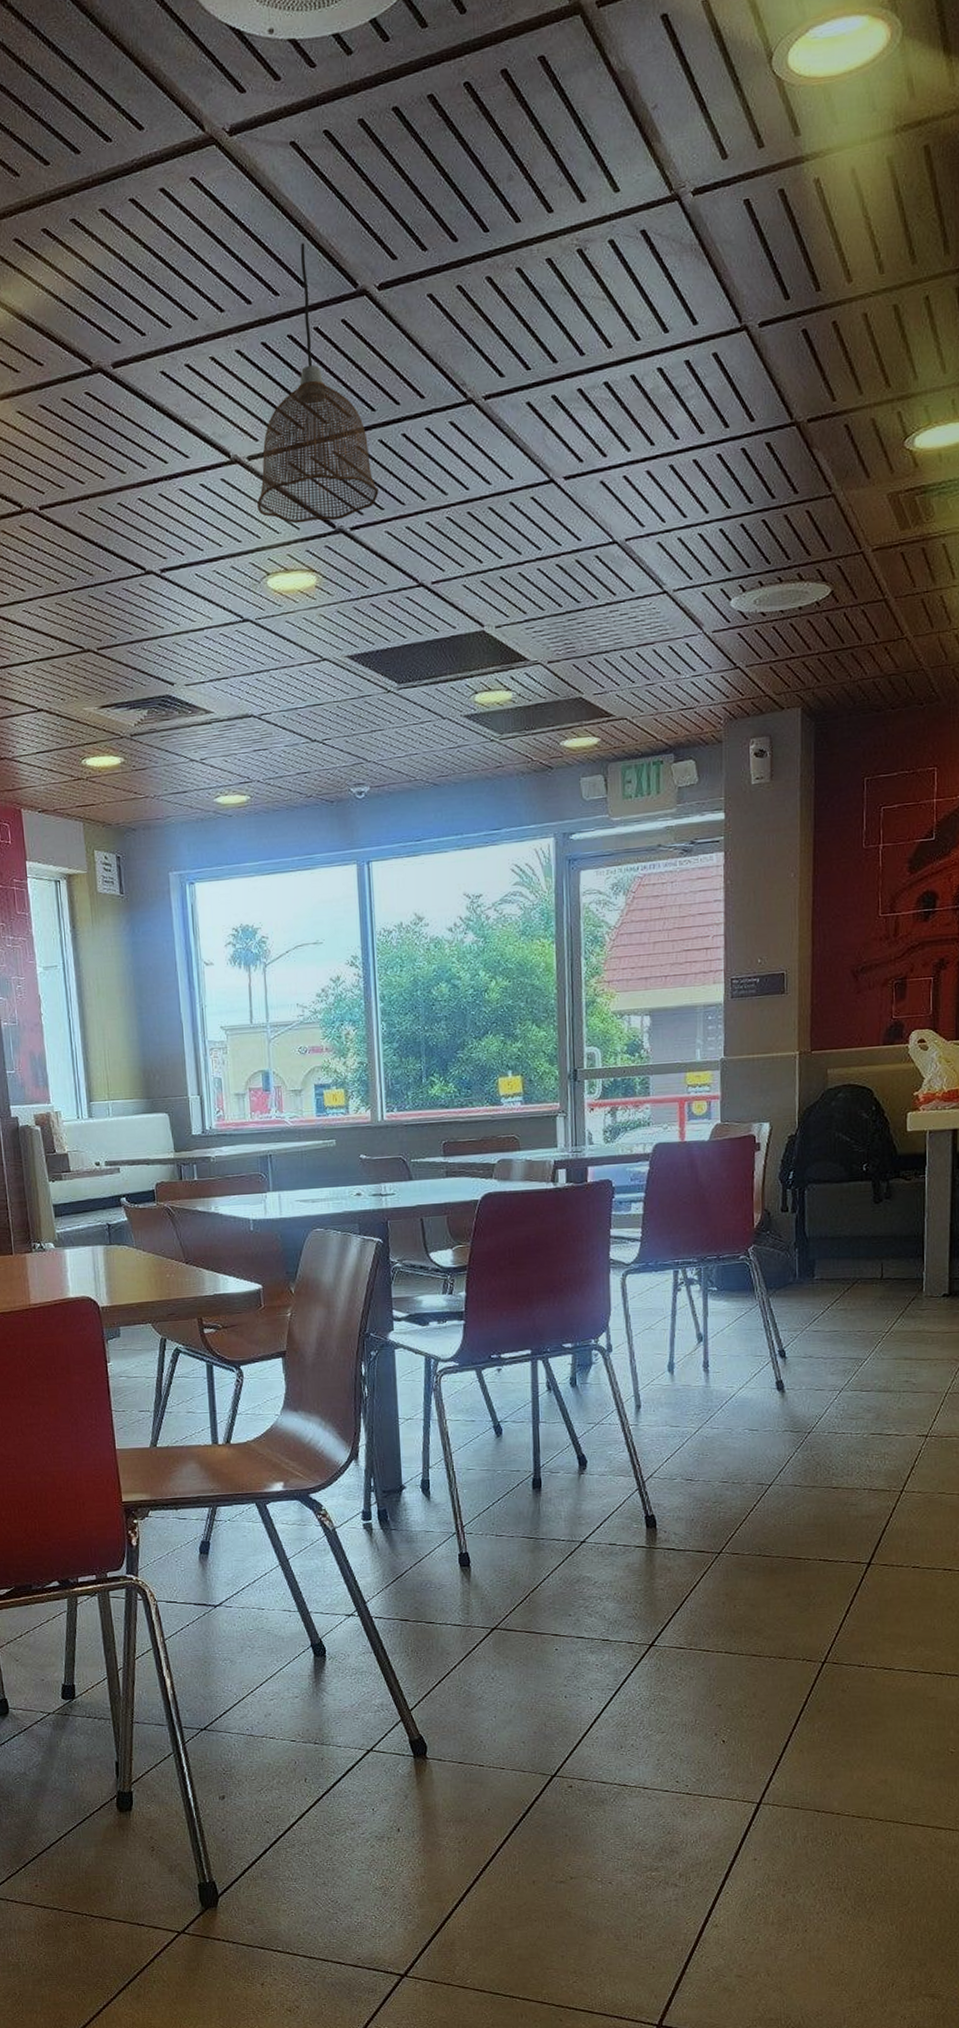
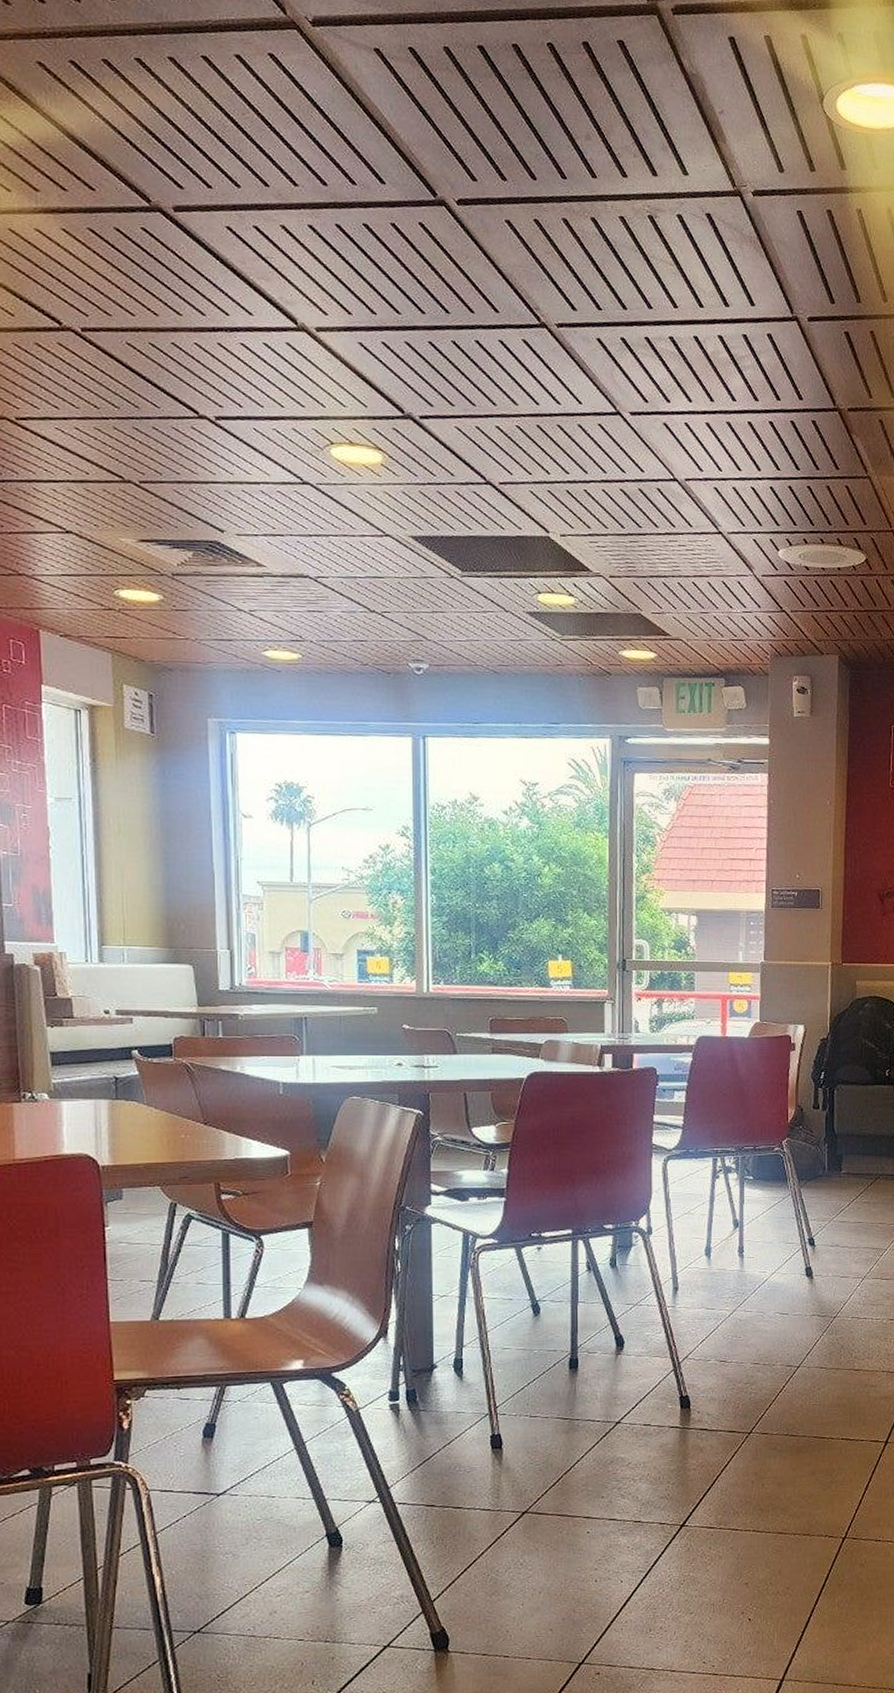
pendant lamp: present [257,242,379,524] -> none [324,142,450,407]

